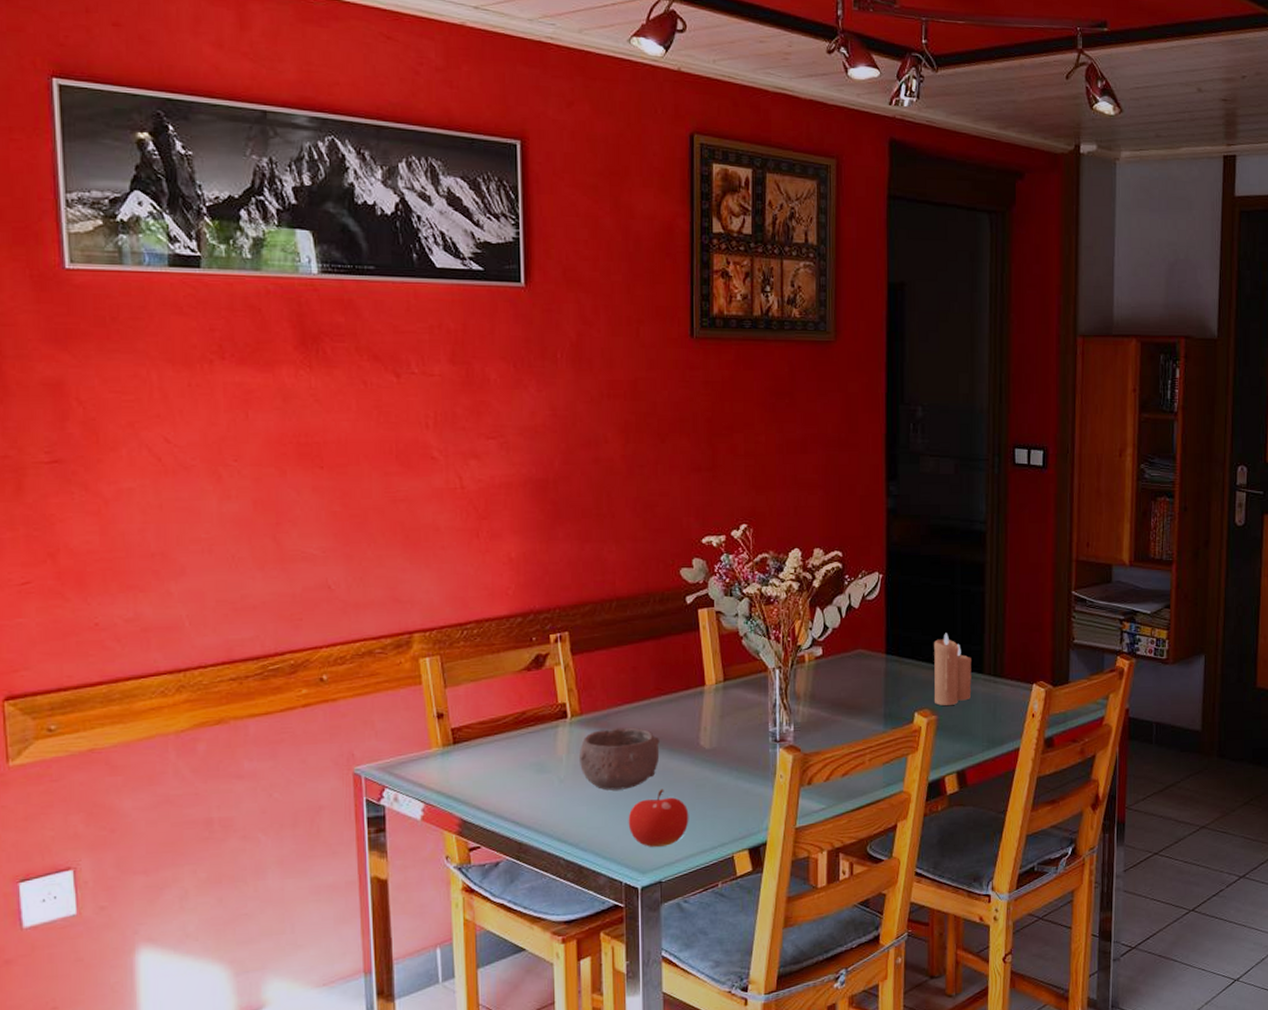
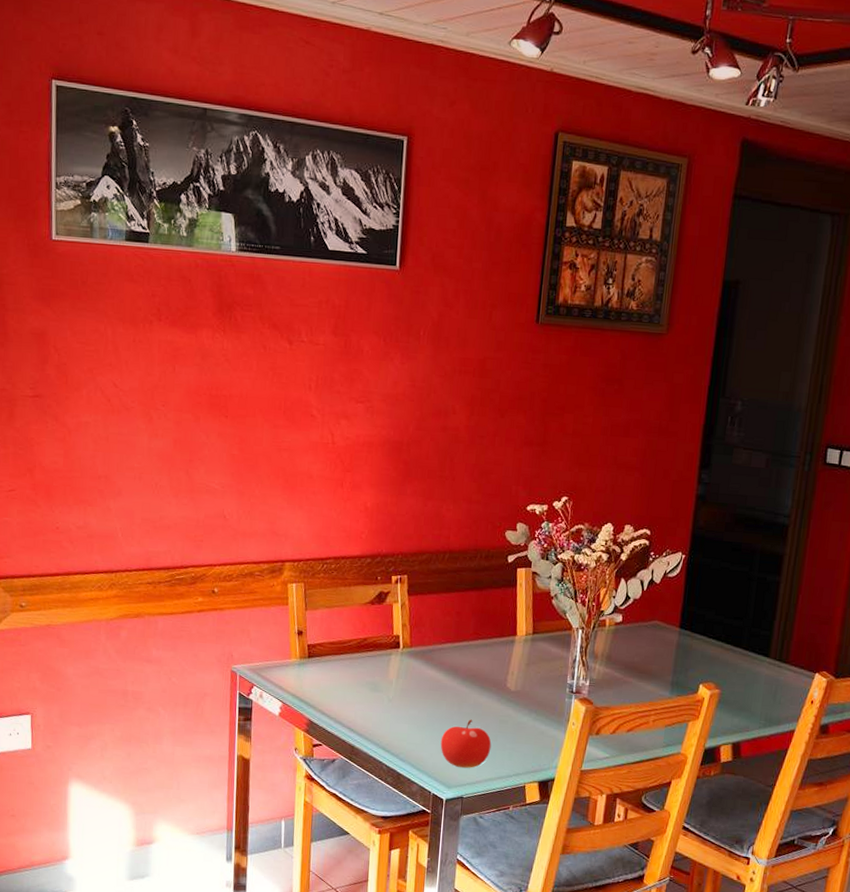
bowl: present [578,727,660,791] -> none [405,662,473,715]
candle: present [934,632,972,706] -> none [720,615,759,682]

